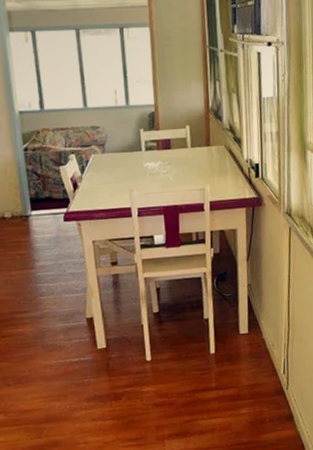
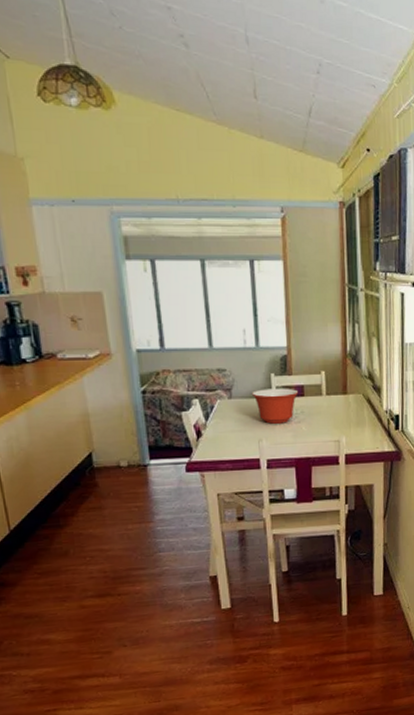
mixing bowl: none [122,142,166,175] -> present [251,388,299,424]

